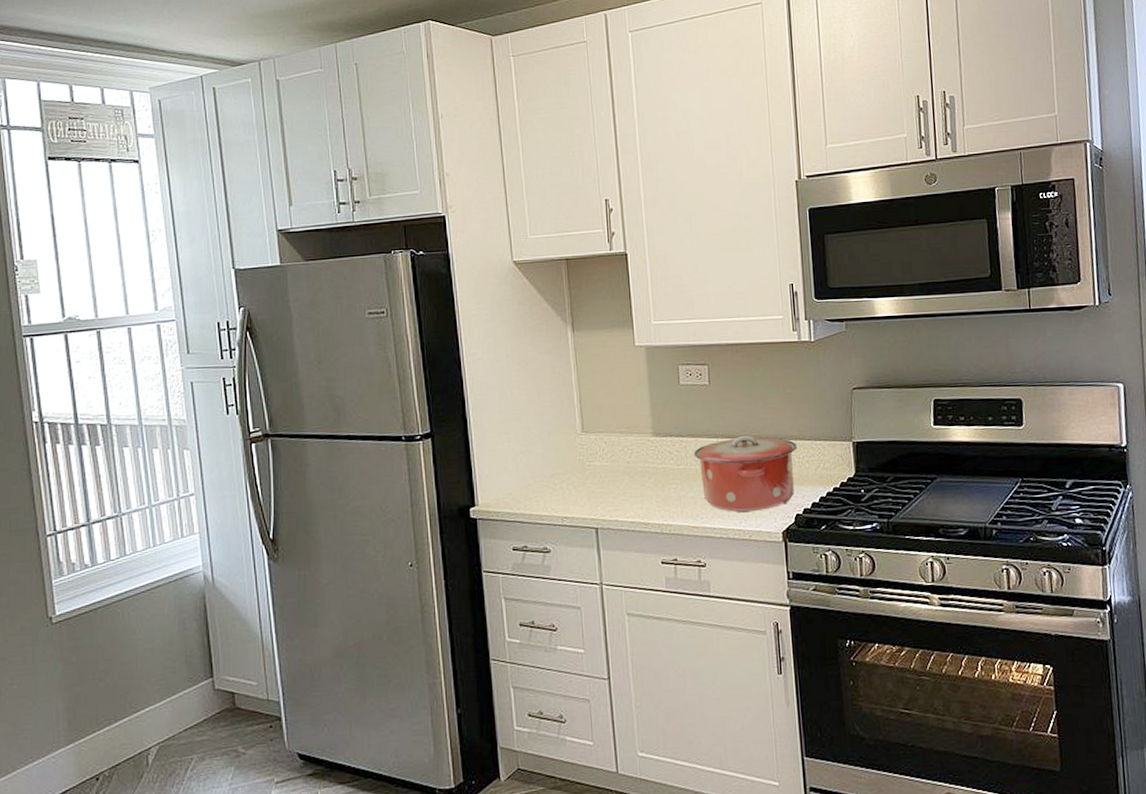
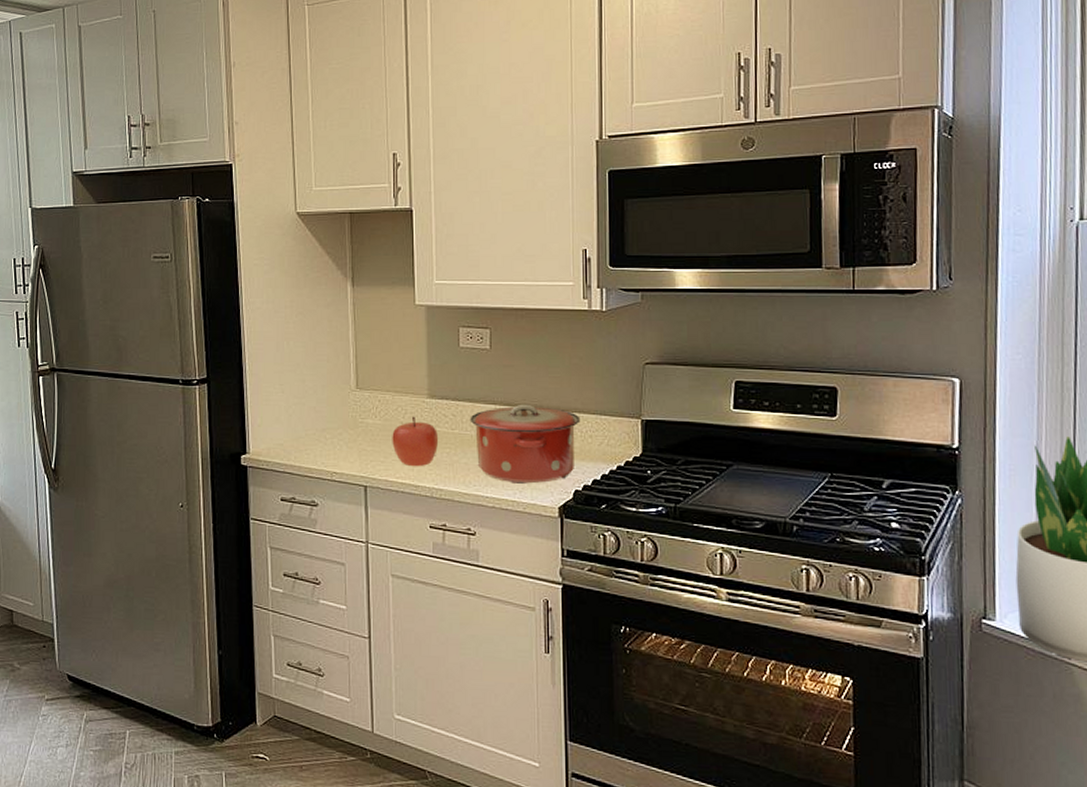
fruit: none [619,455,666,506] -> present [392,416,439,467]

